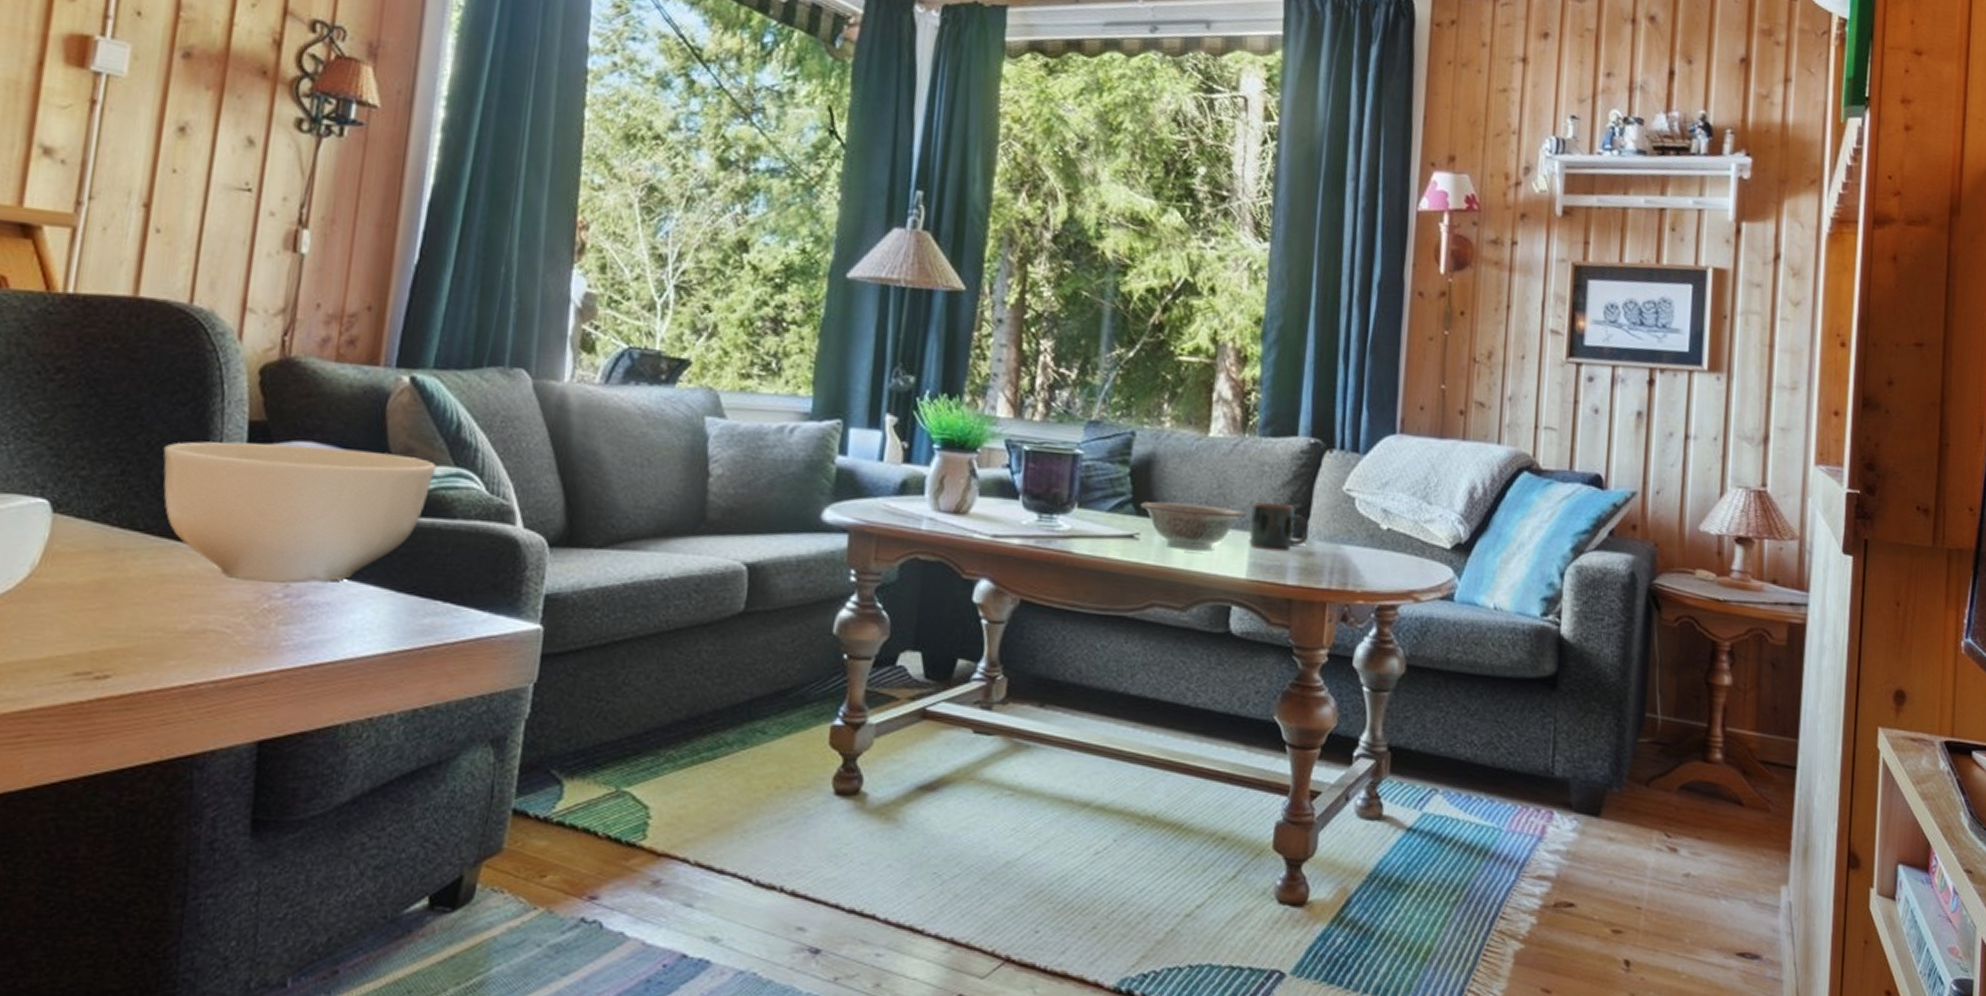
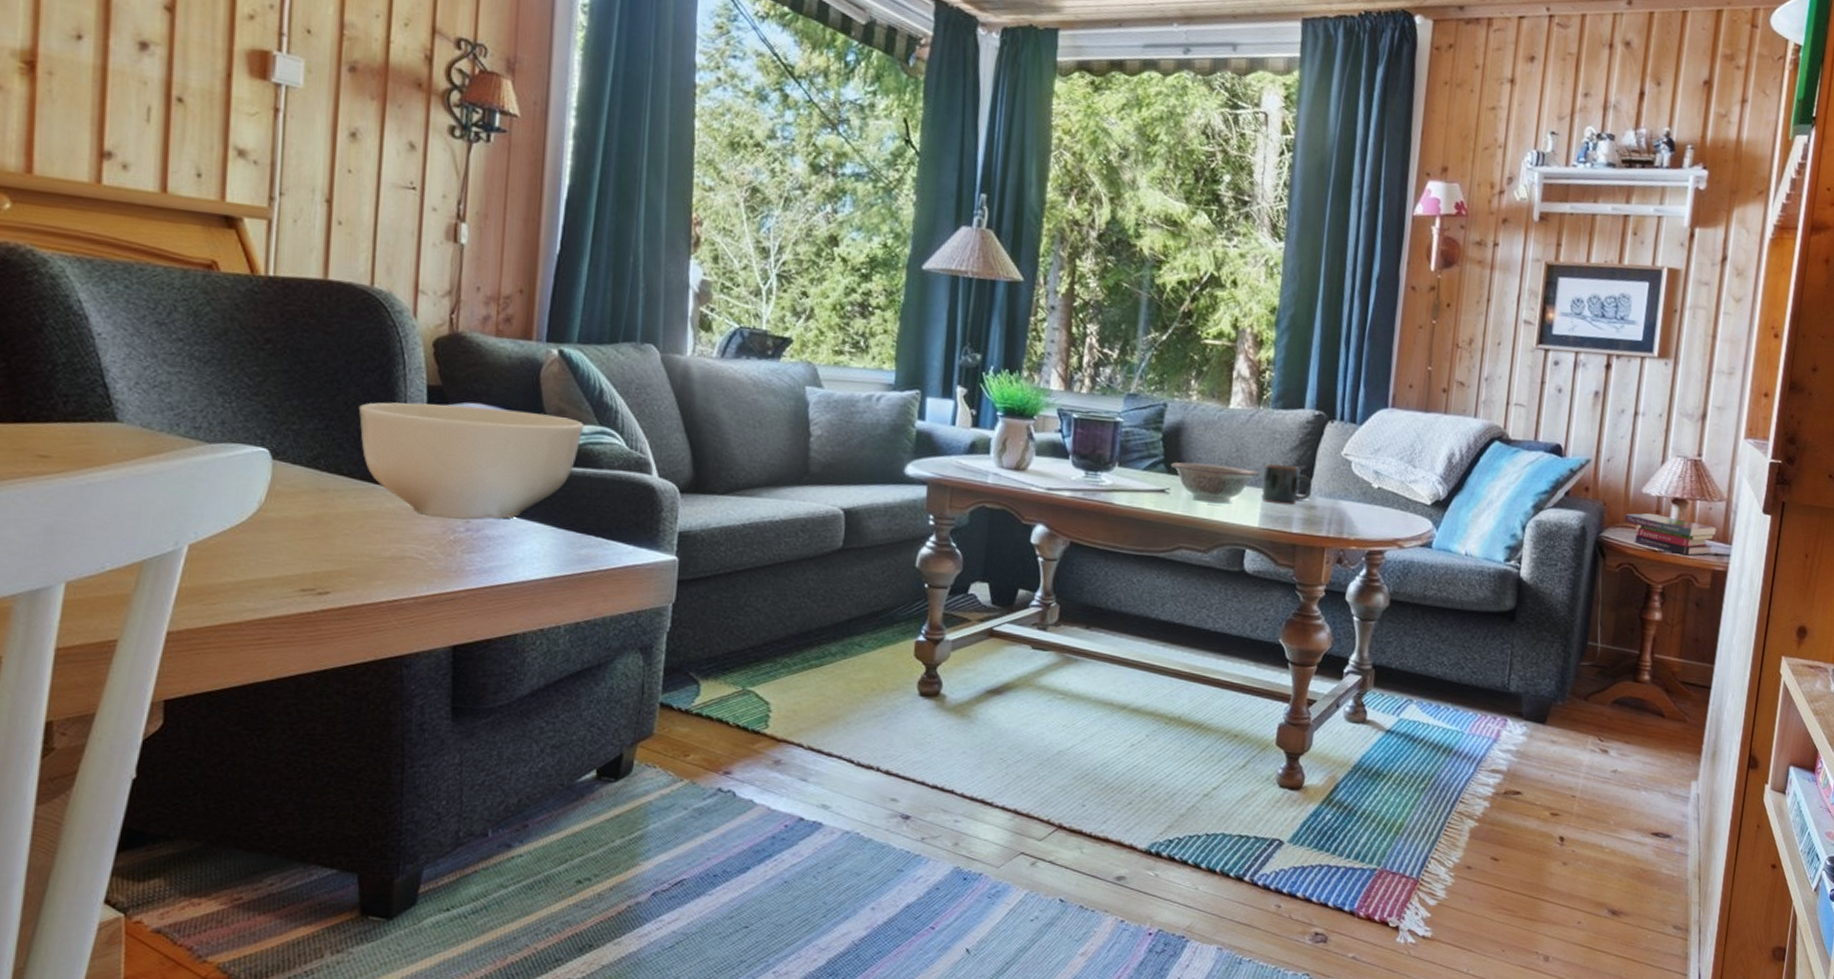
books: none [1680,554,1790,606] -> present [1624,513,1717,556]

